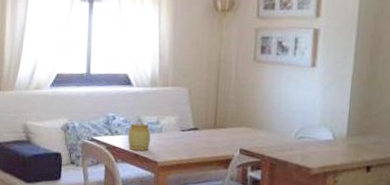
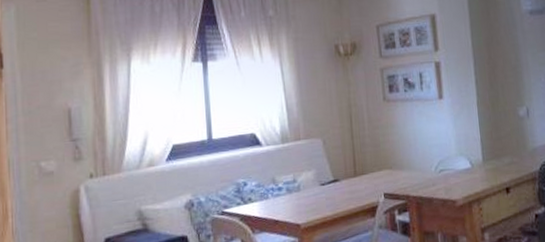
jar: present [127,119,152,151] -> none [262,181,290,217]

